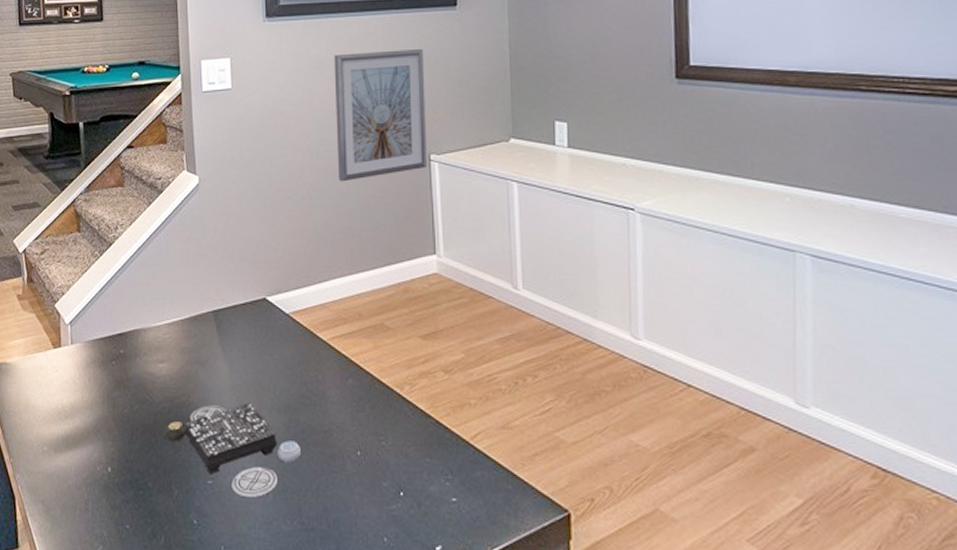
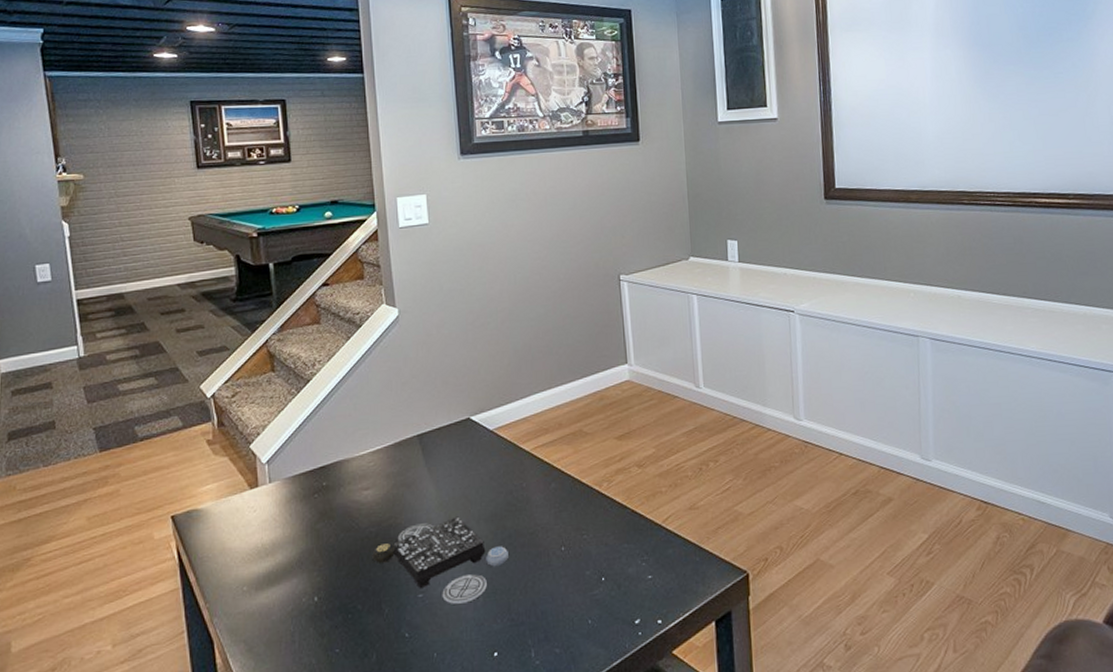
picture frame: present [334,49,427,182] -> none [528,181,617,305]

